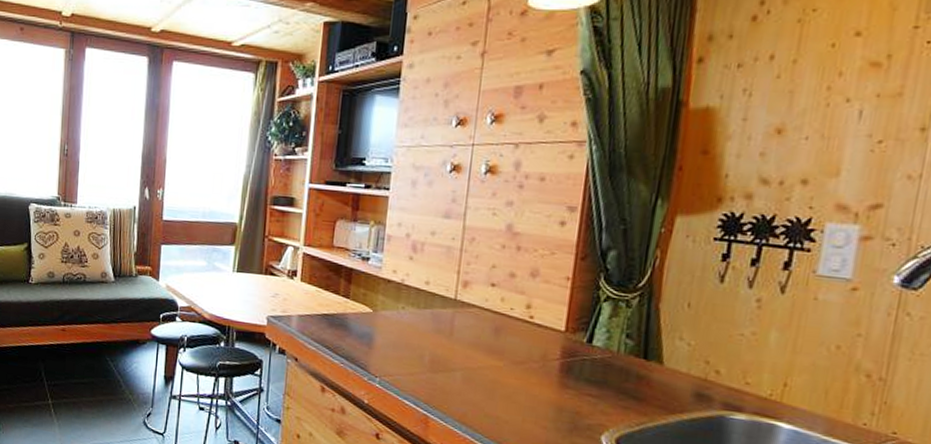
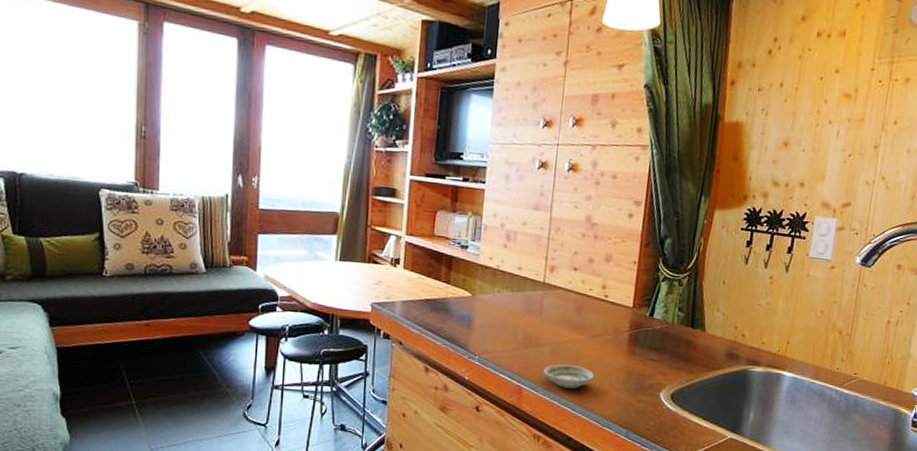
saucer: none [454,393,515,423] -> present [543,364,594,389]

